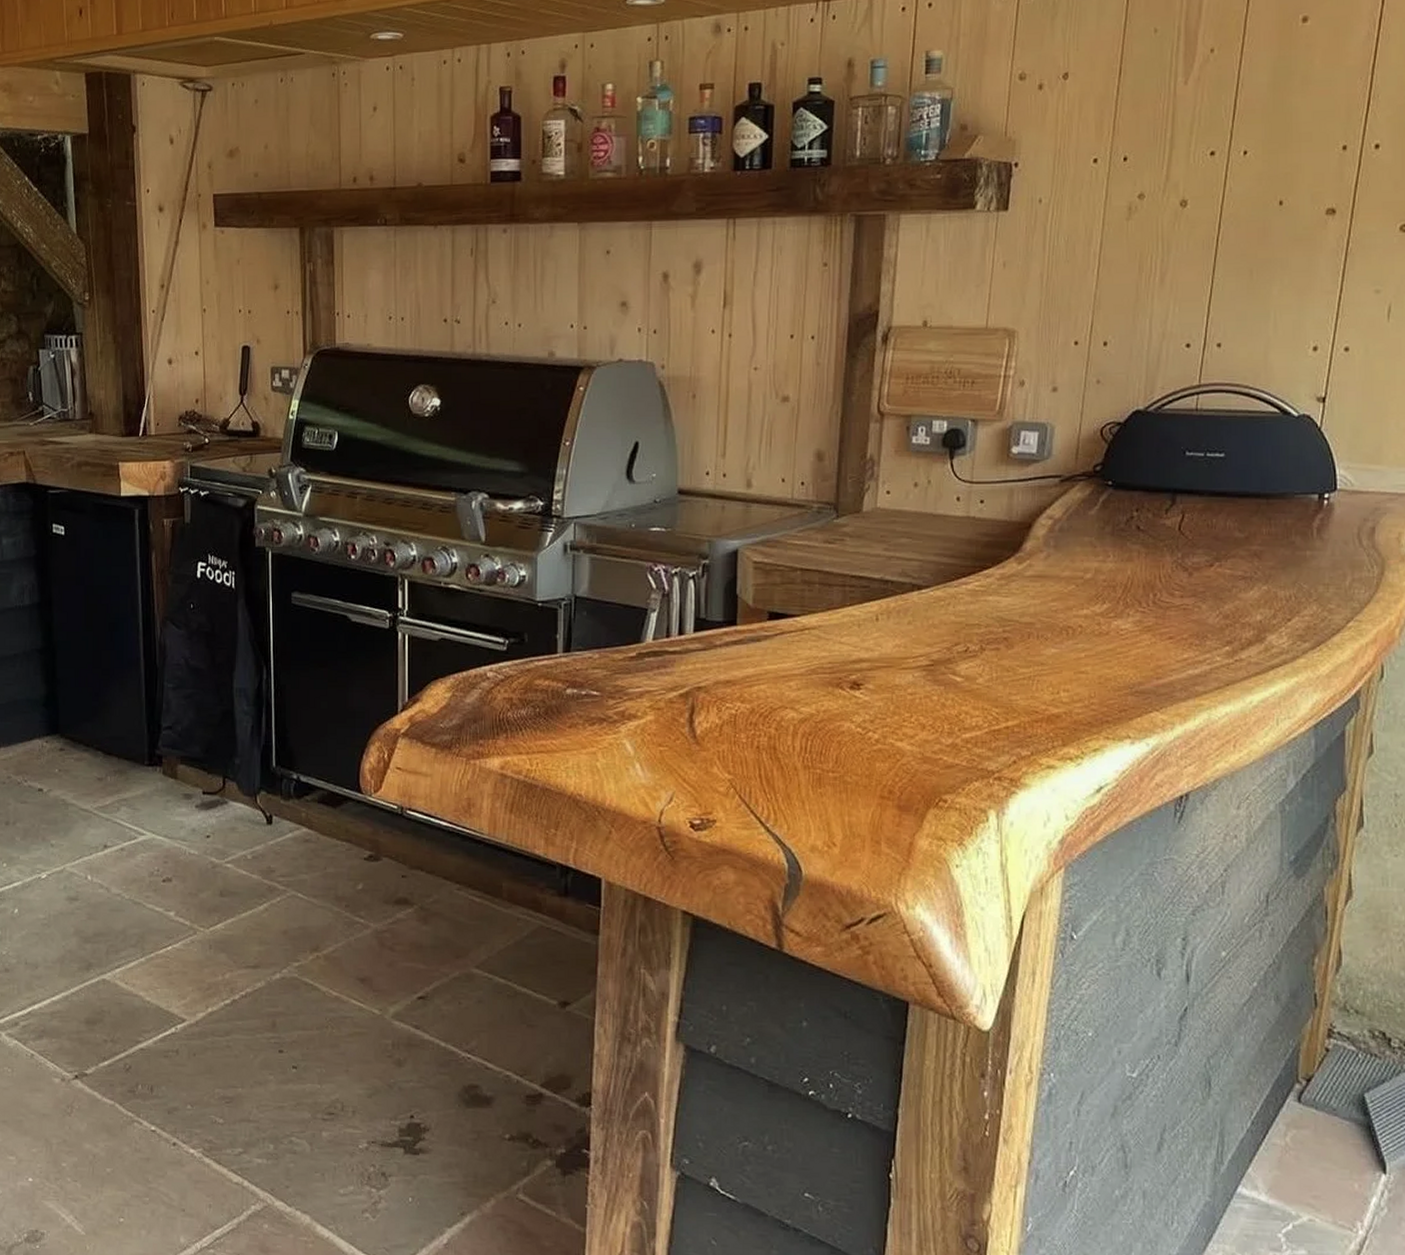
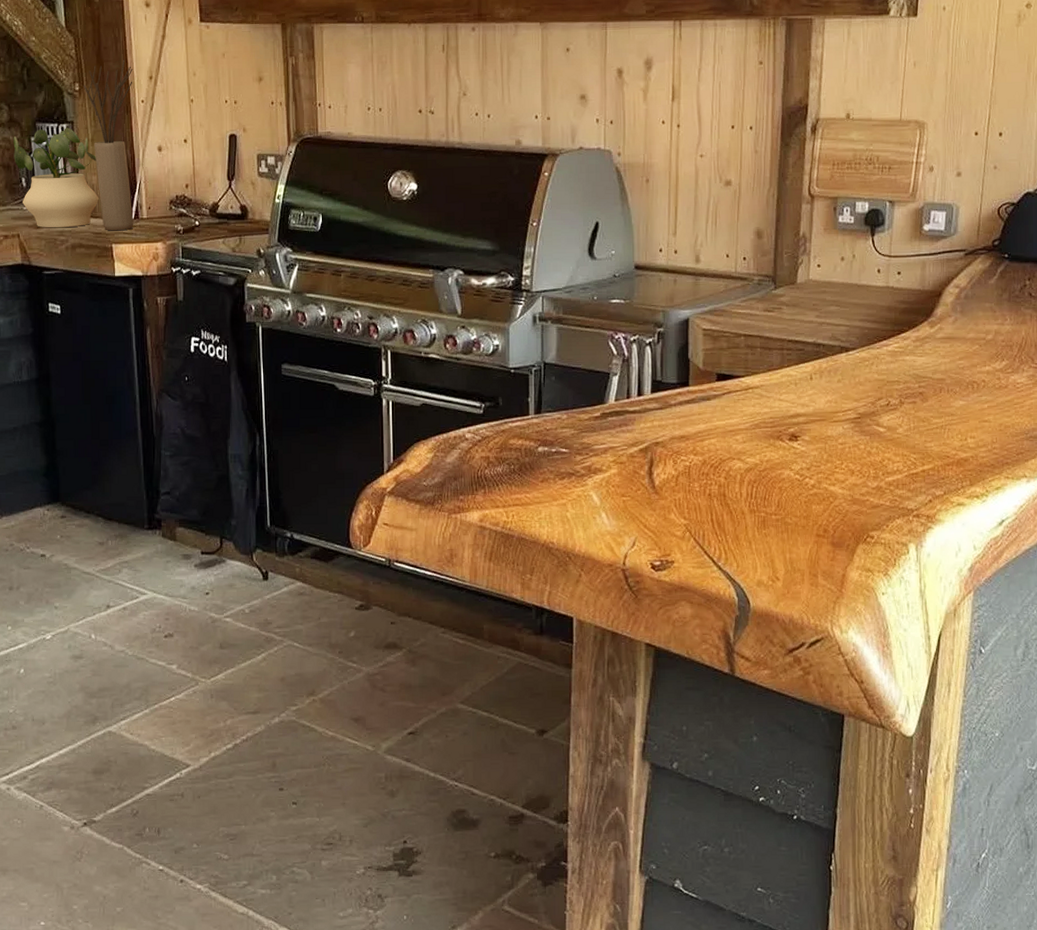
potted plant: none [21,339,106,445] -> present [13,127,99,228]
vase: none [94,267,144,449] -> present [84,59,134,231]

